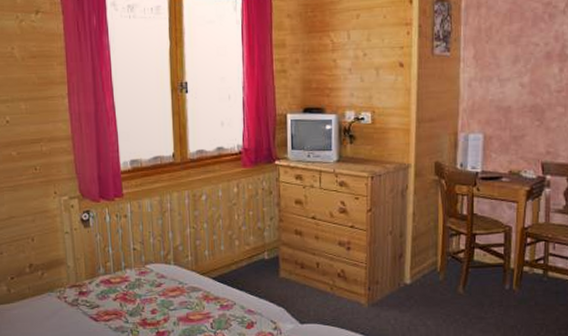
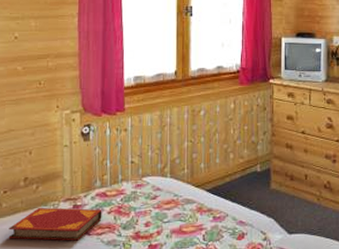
hardback book: none [19,294,108,327] -> present [8,207,102,241]

